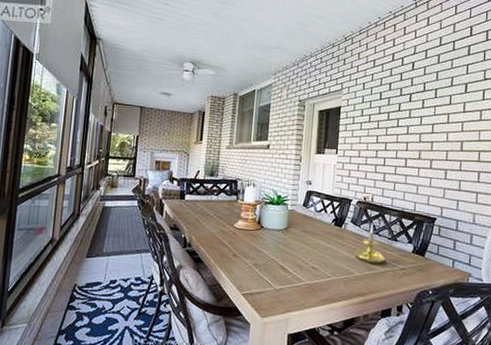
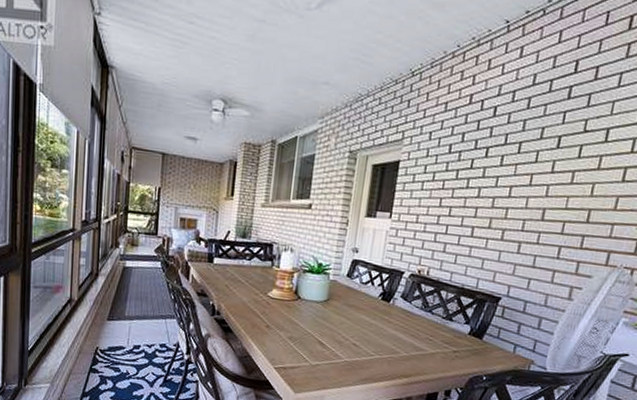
candle holder: present [354,222,387,265] -> none [401,299,439,345]

